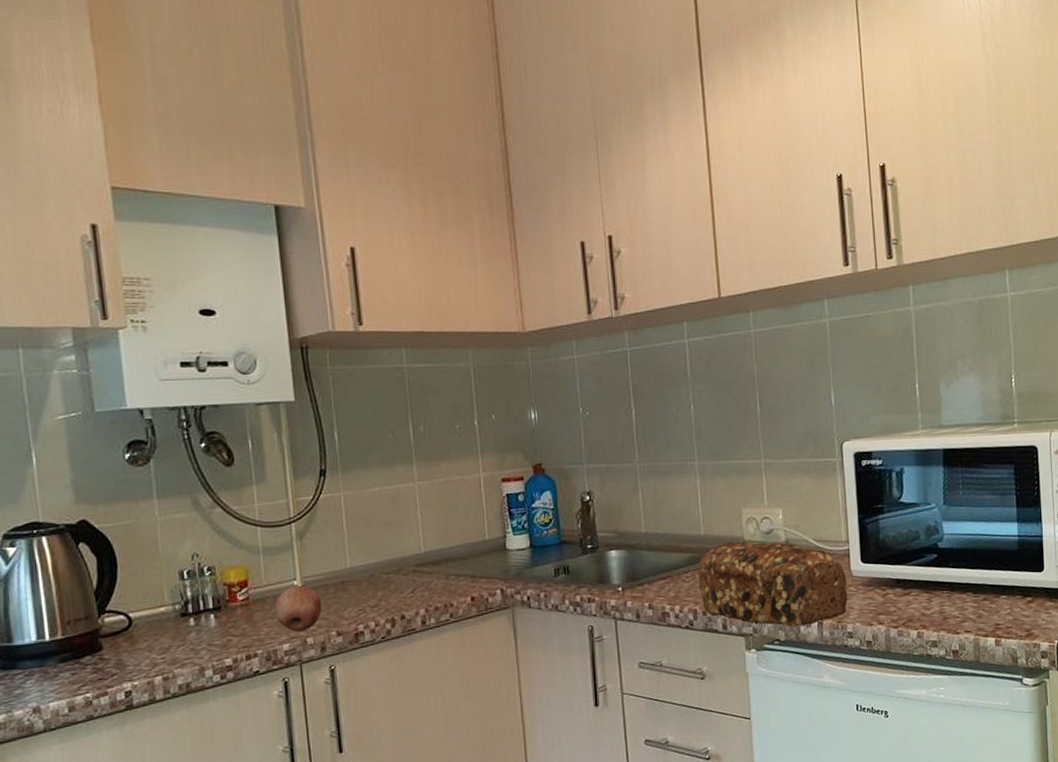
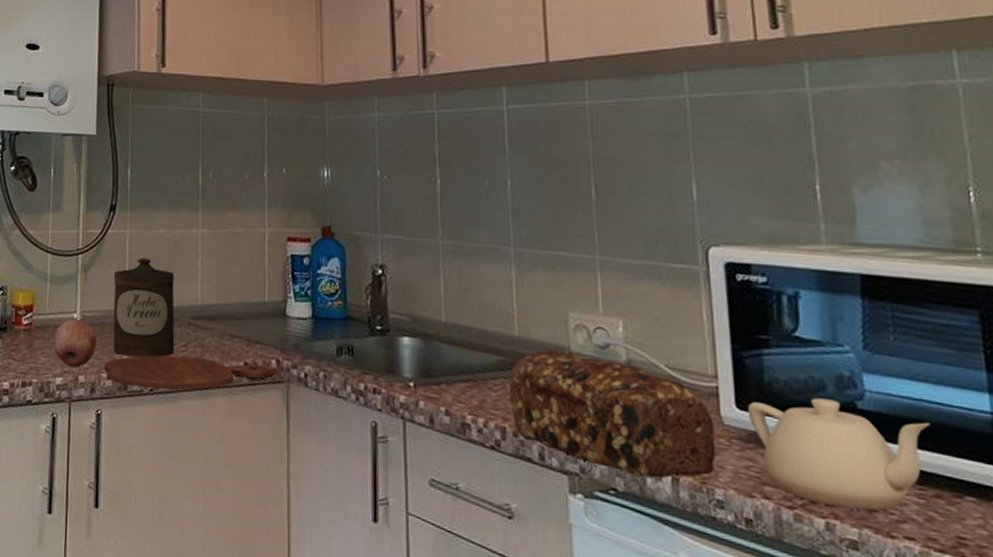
canister: none [331,516,403,611] -> present [113,257,175,358]
cutting board: none [332,596,503,639] -> present [103,355,278,390]
teapot: none [869,544,982,621] -> present [747,398,930,512]

